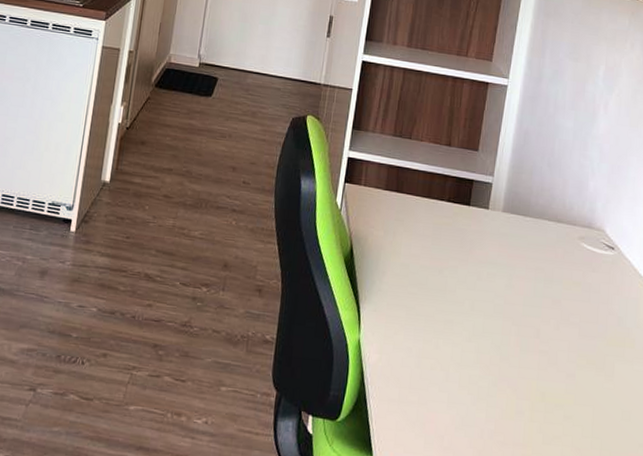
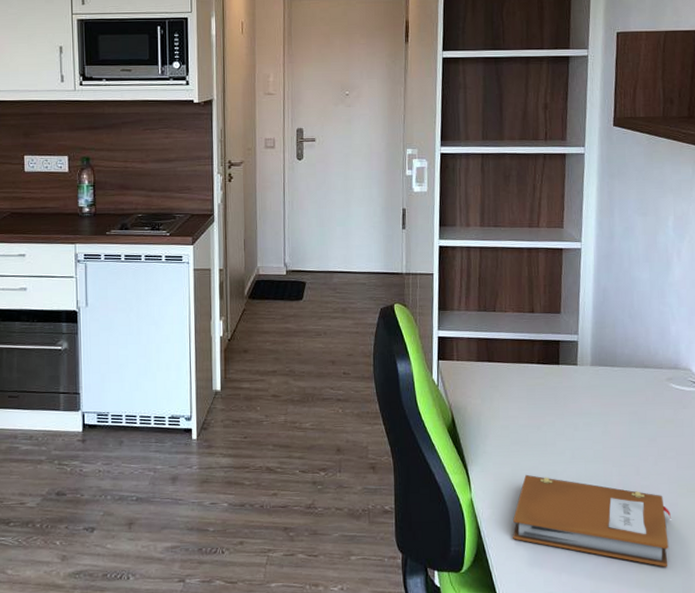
notebook: none [397,320,567,445] -> present [513,474,671,567]

